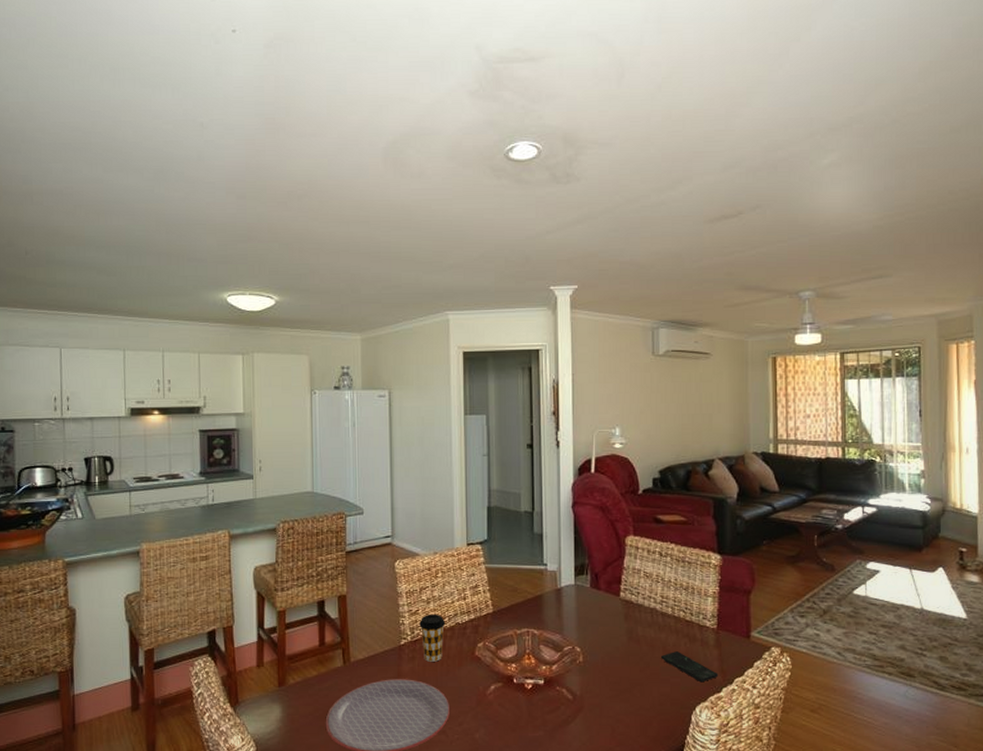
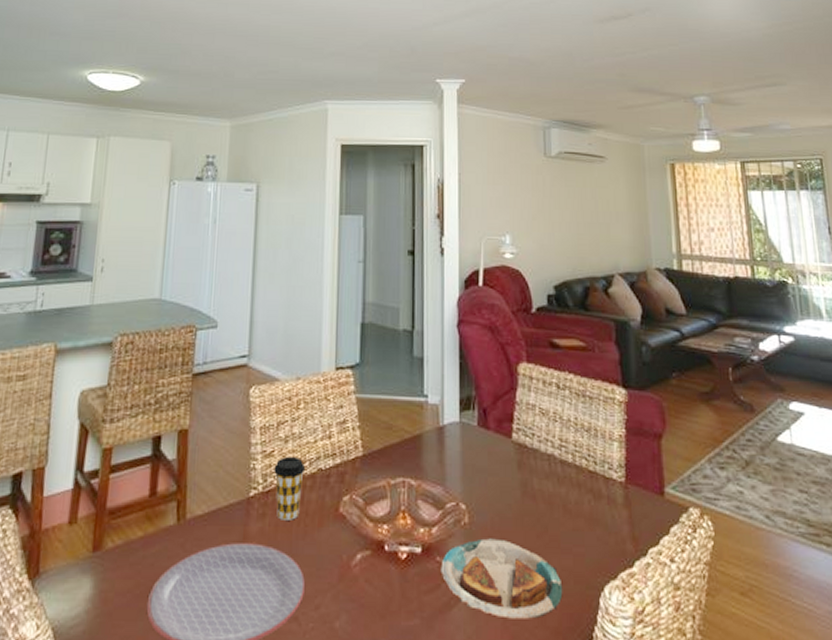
plate: none [560,673,661,731] -> present [441,538,563,619]
smartphone: present [660,652,719,683] -> none [560,511,630,553]

